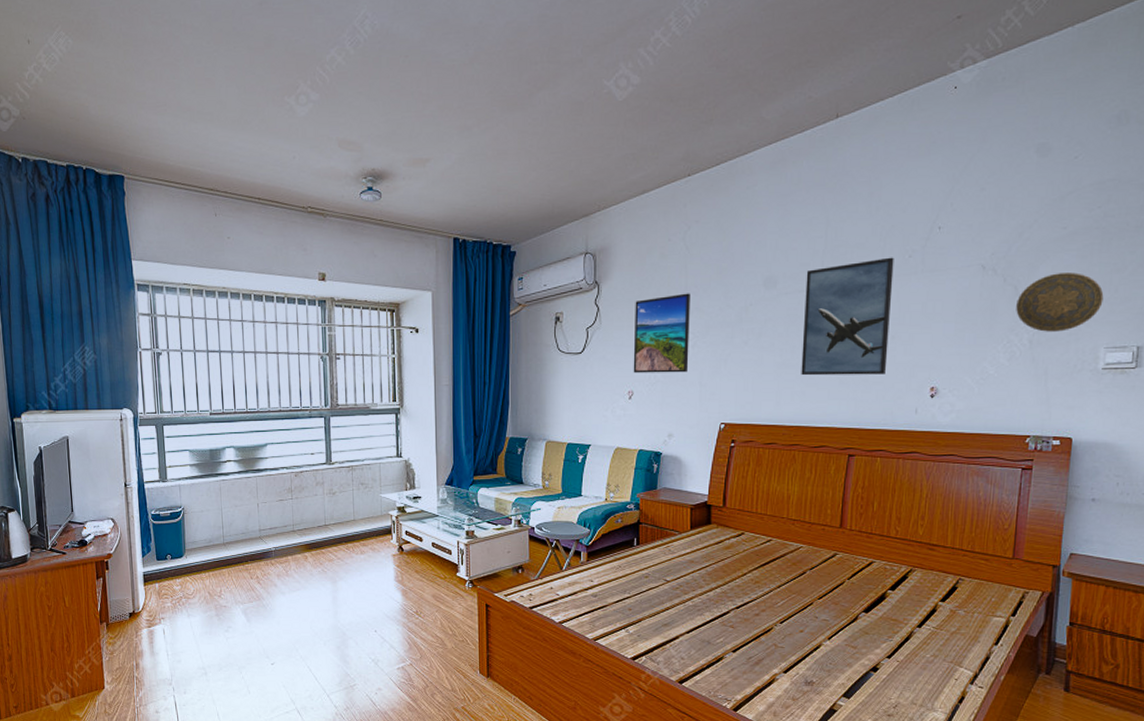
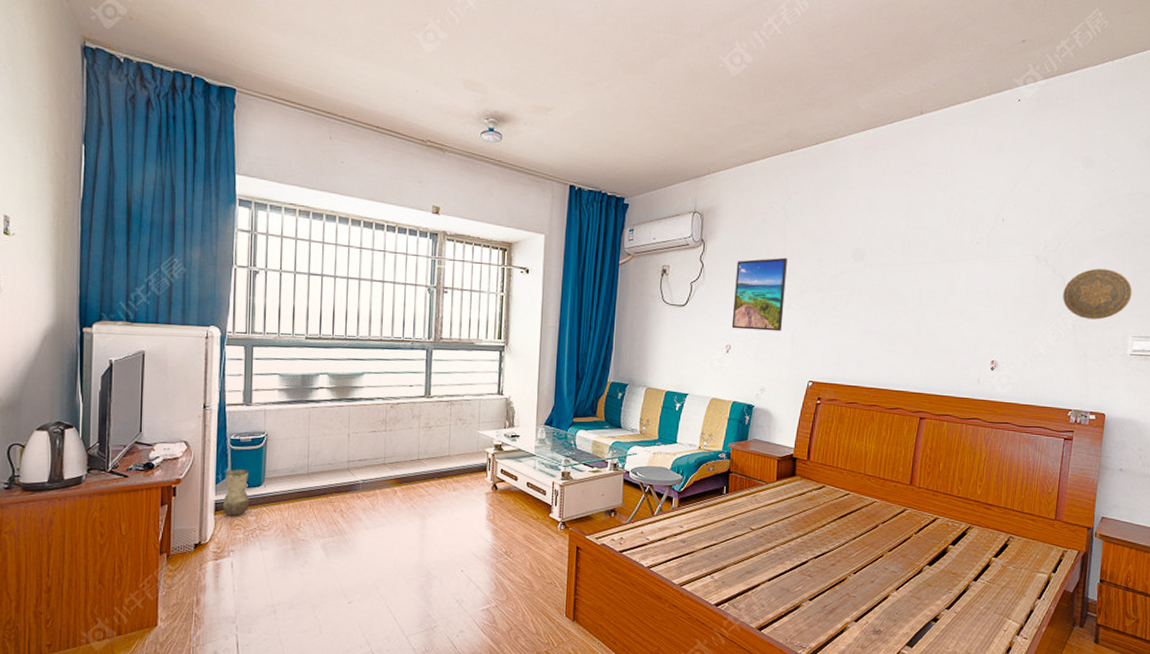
vase: none [150,542,173,586] -> present [223,469,249,516]
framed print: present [801,257,894,376] -> none [882,241,965,346]

